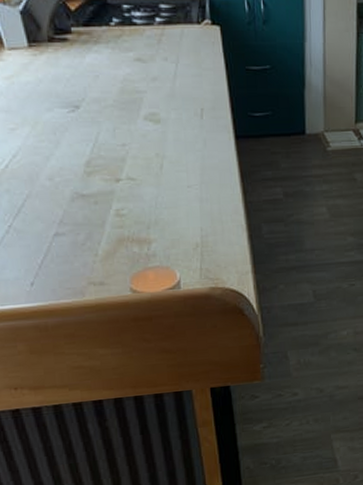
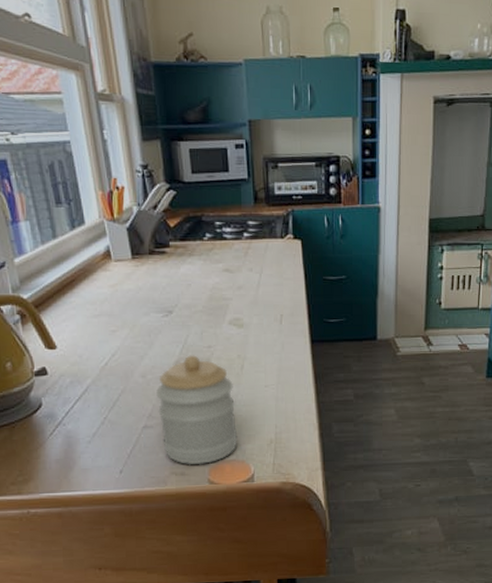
jar: none [66,154,161,274] -> present [156,355,238,465]

